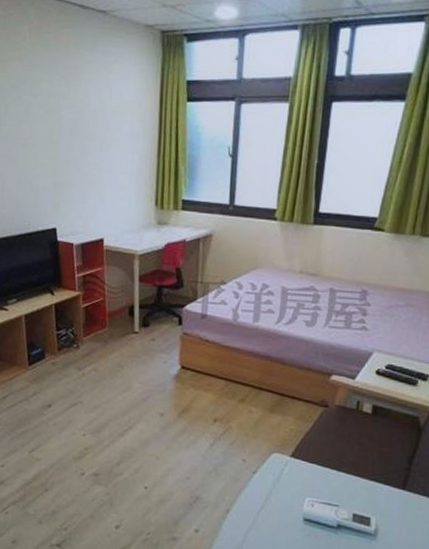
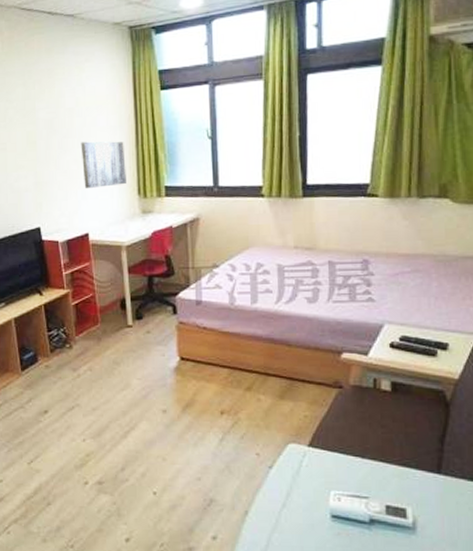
wall art: none [102,146,146,195] -> present [80,141,126,188]

